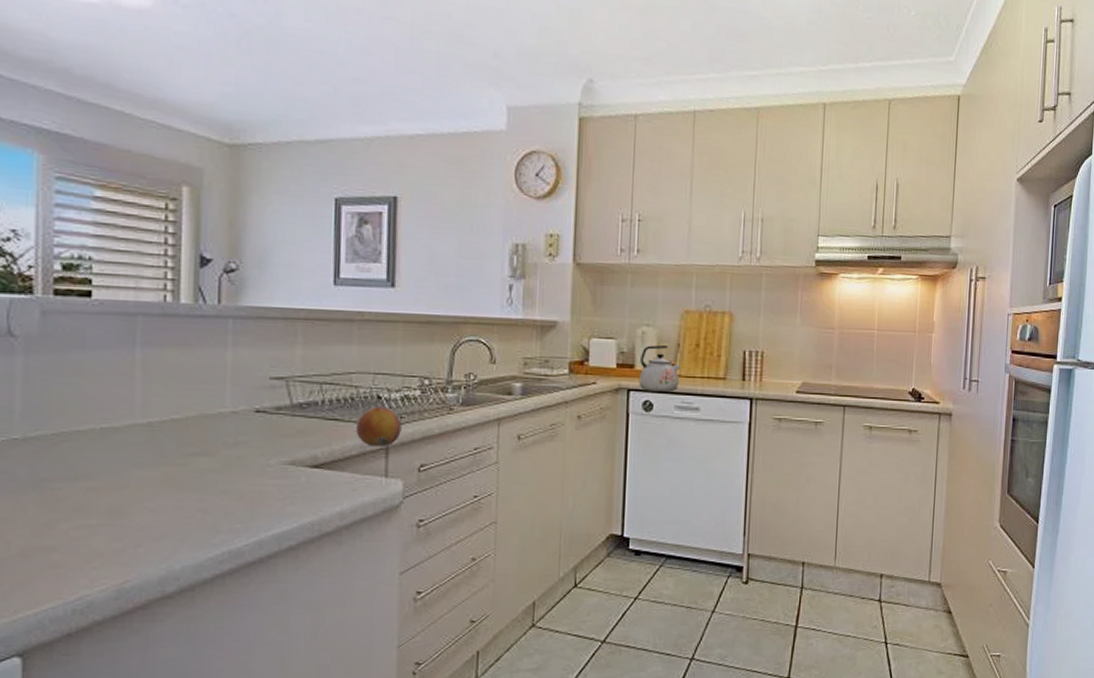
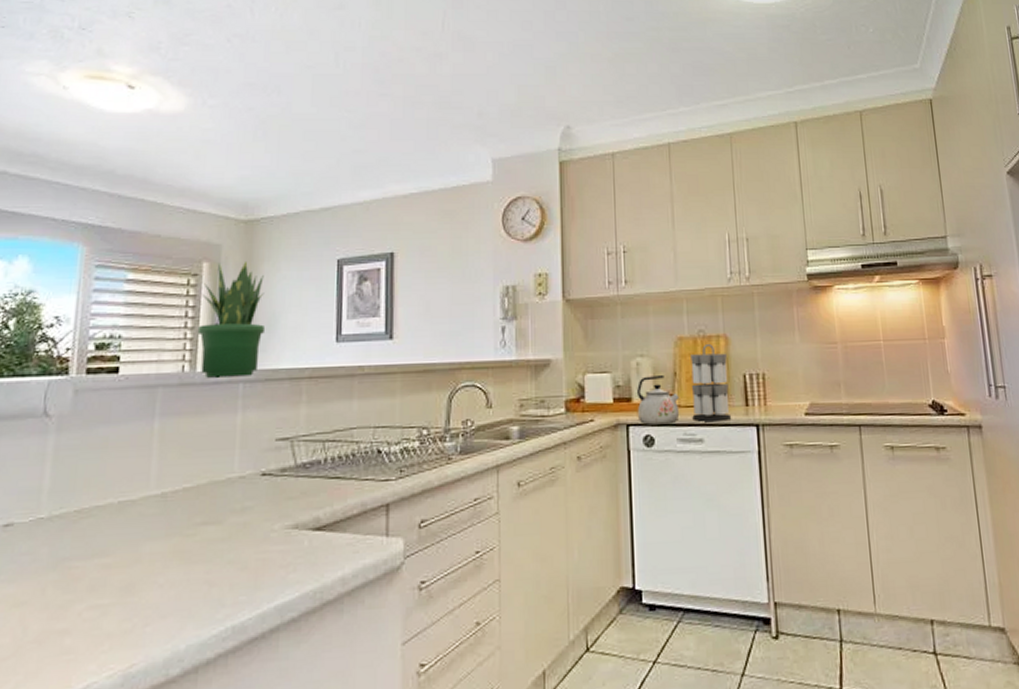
planter: none [179,188,256,312] -> present [197,262,266,378]
fruit: present [355,407,402,447] -> none [356,461,402,504]
spice rack: none [691,318,730,393] -> present [691,343,732,423]

